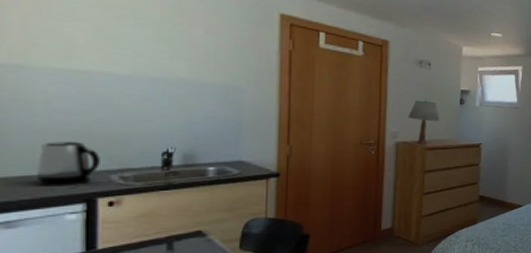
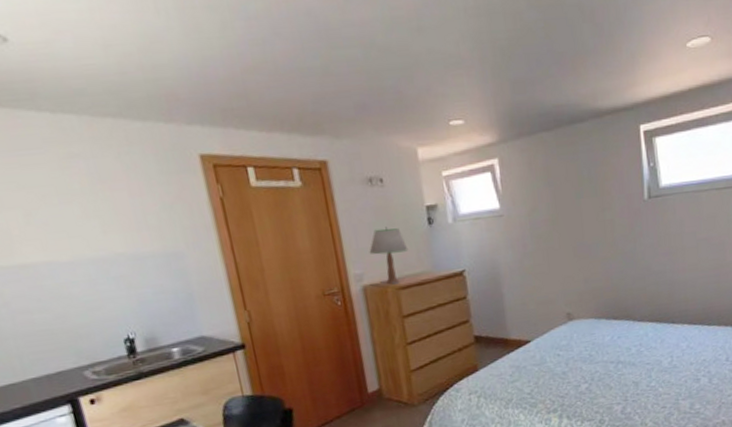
kettle: present [36,140,100,186] -> none [13,340,71,393]

